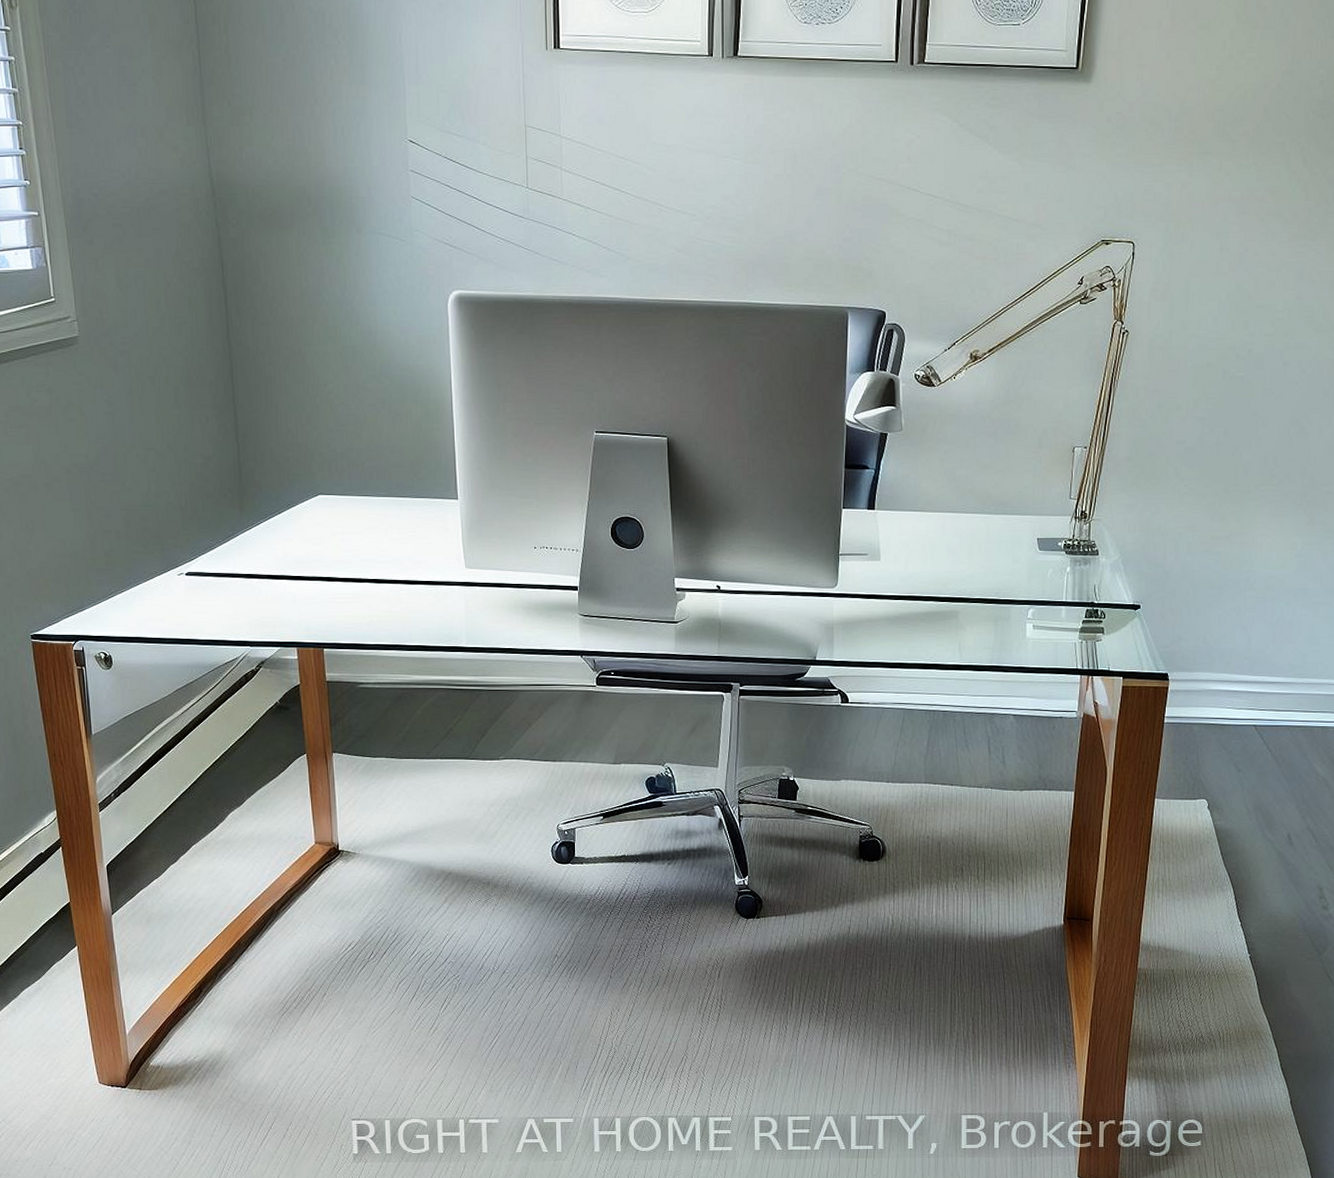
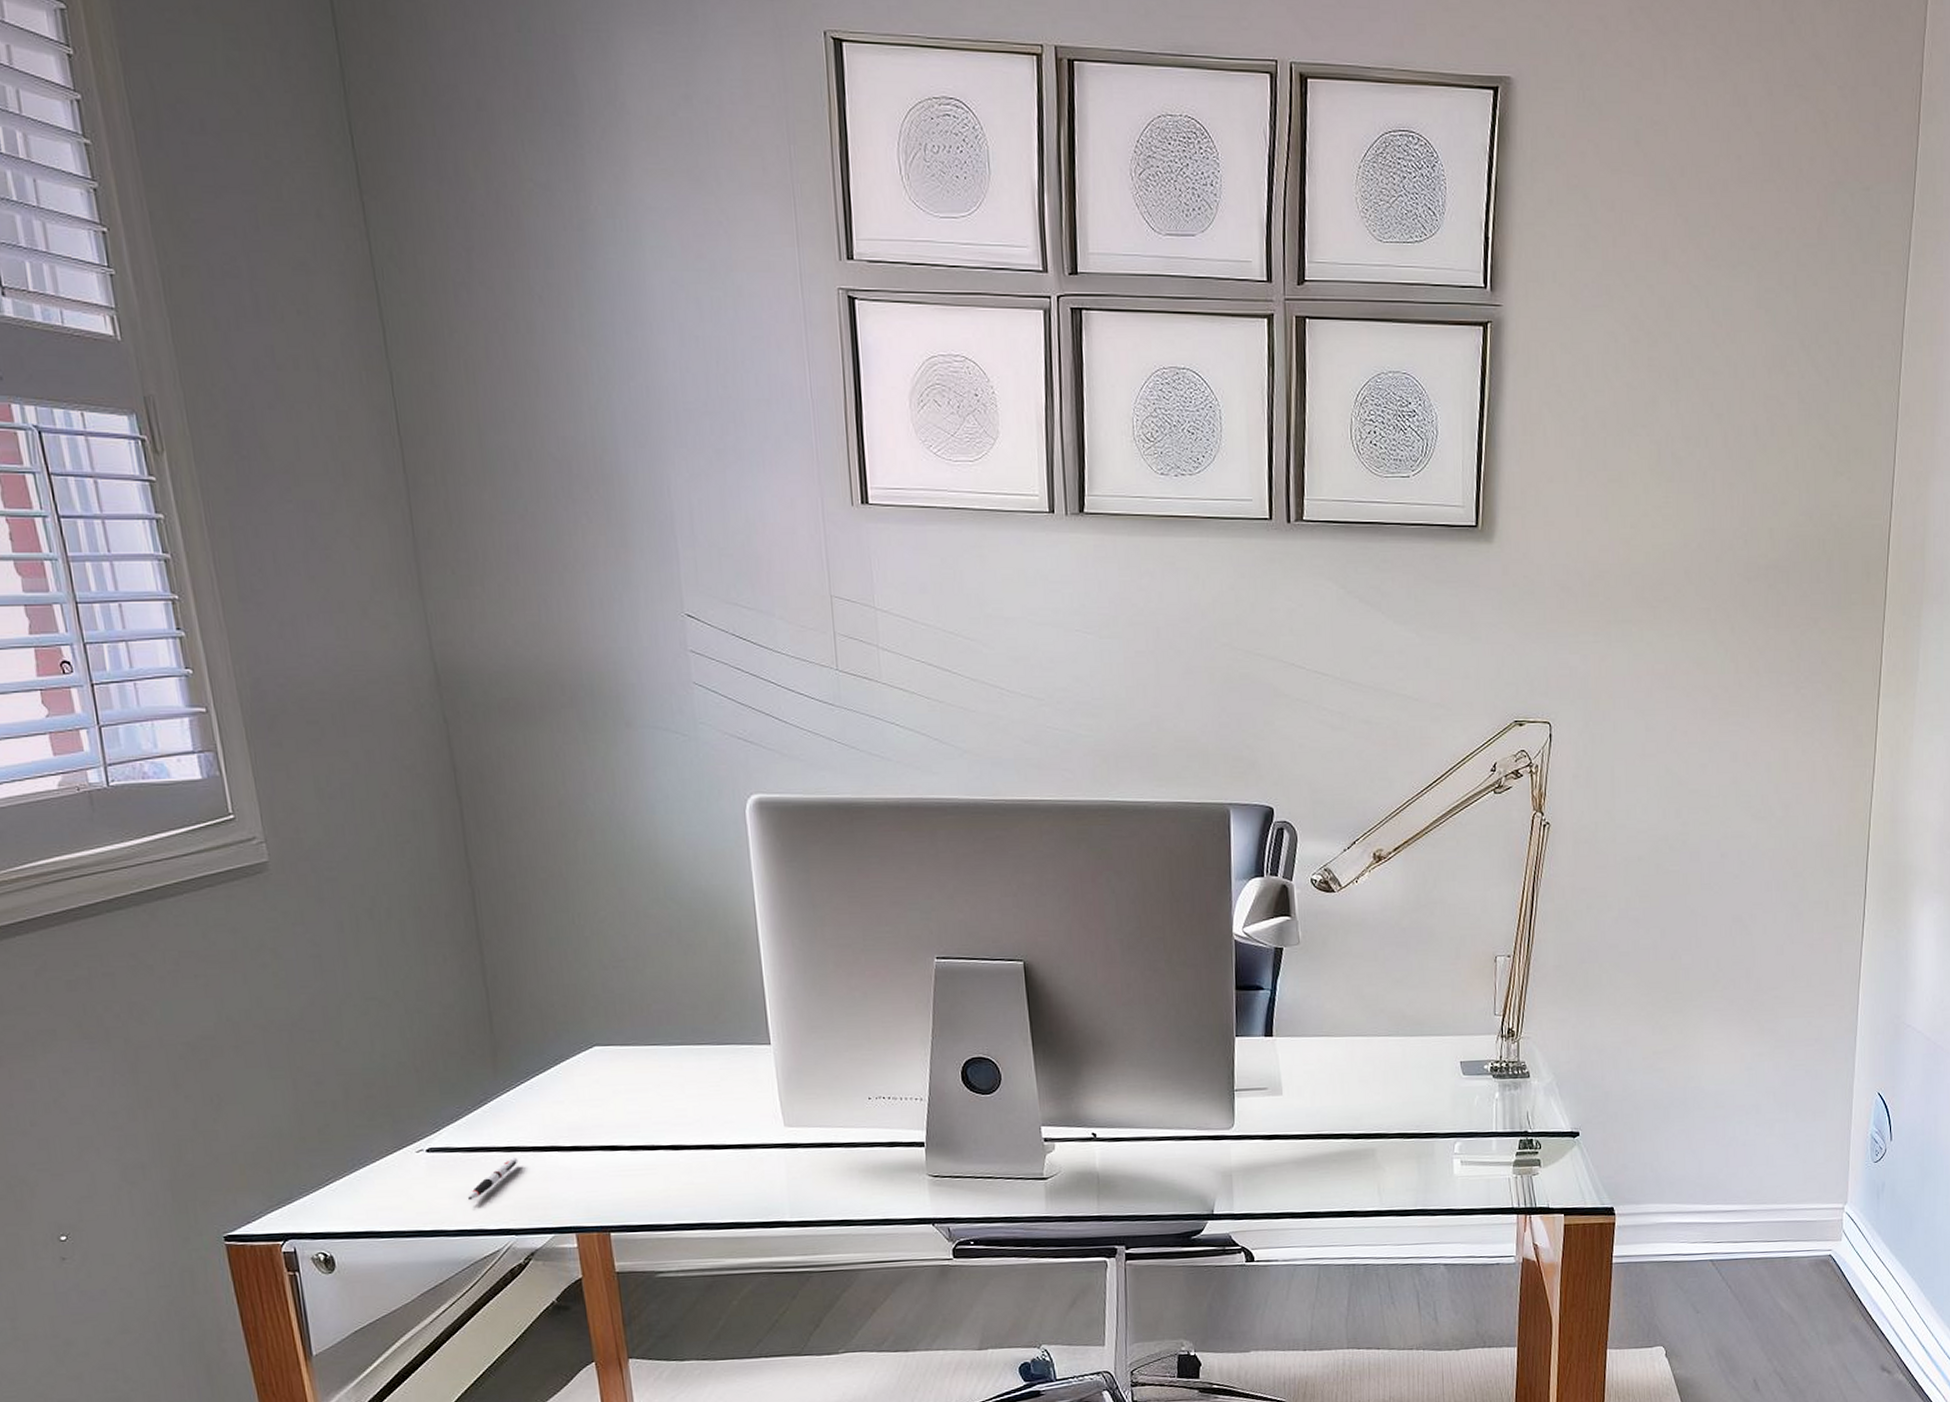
pen: none [215,583,256,616] -> present [467,1158,519,1201]

